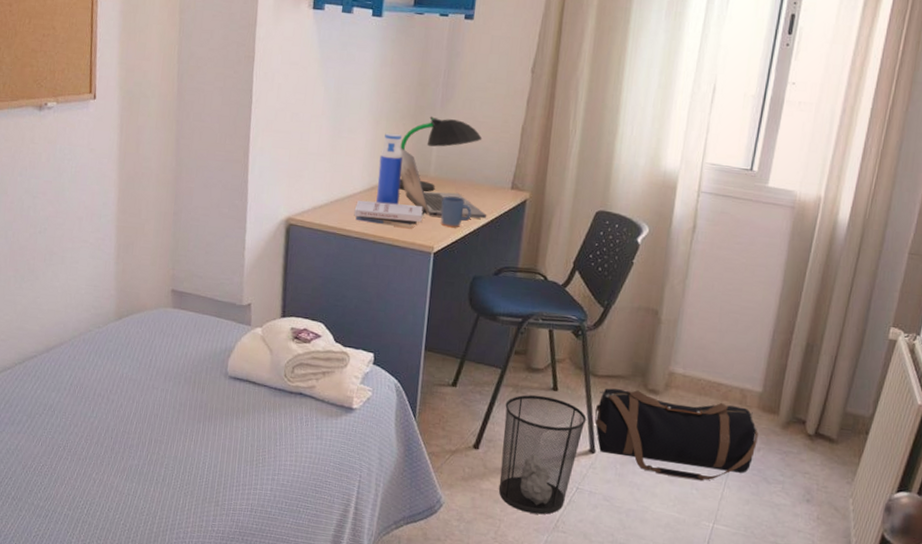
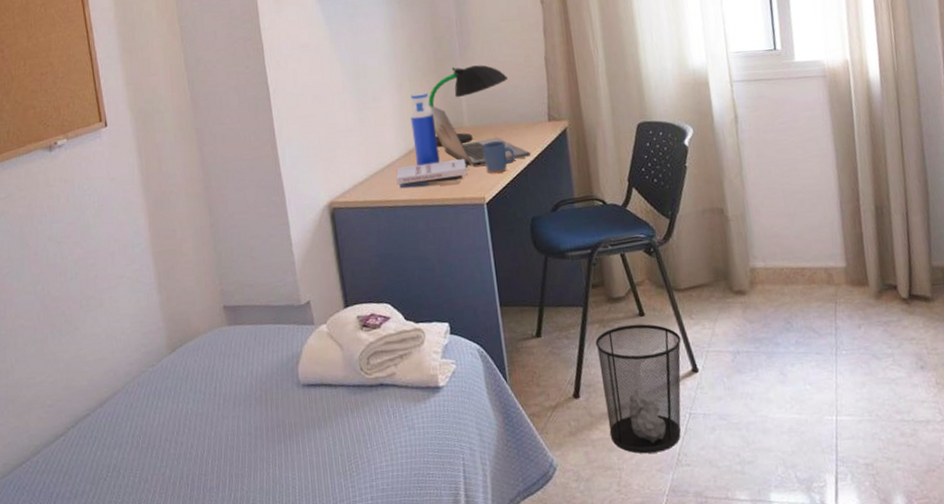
duffel bag: present [594,388,759,481] -> none [686,286,857,378]

